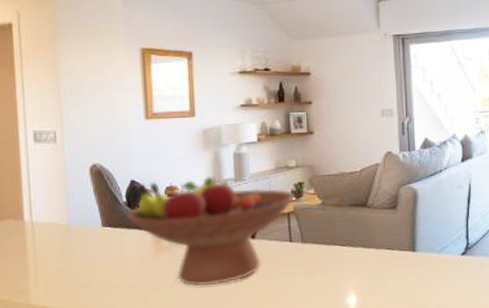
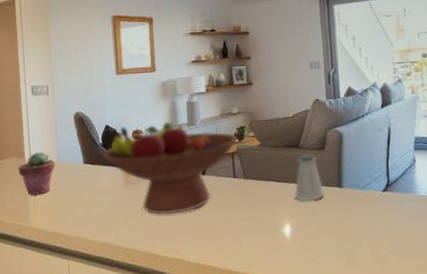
potted succulent: none [15,212,65,265] -> present [18,152,55,195]
saltshaker: none [360,214,396,268] -> present [294,154,325,201]

